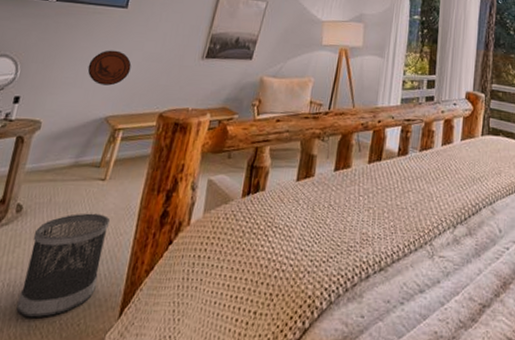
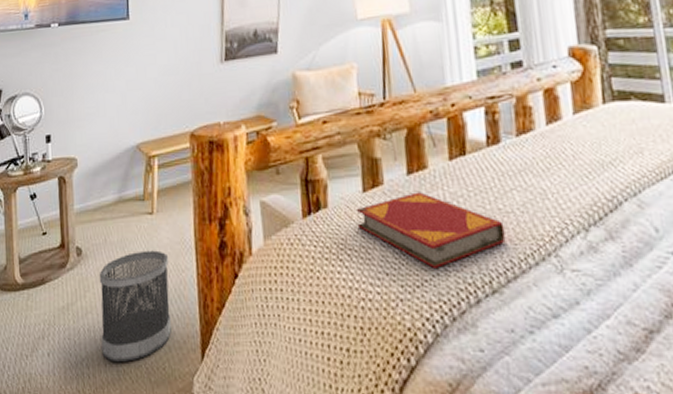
decorative plate: present [87,50,132,86] -> none [106,69,149,110]
hardback book: none [286,185,398,248] -> present [356,192,506,268]

